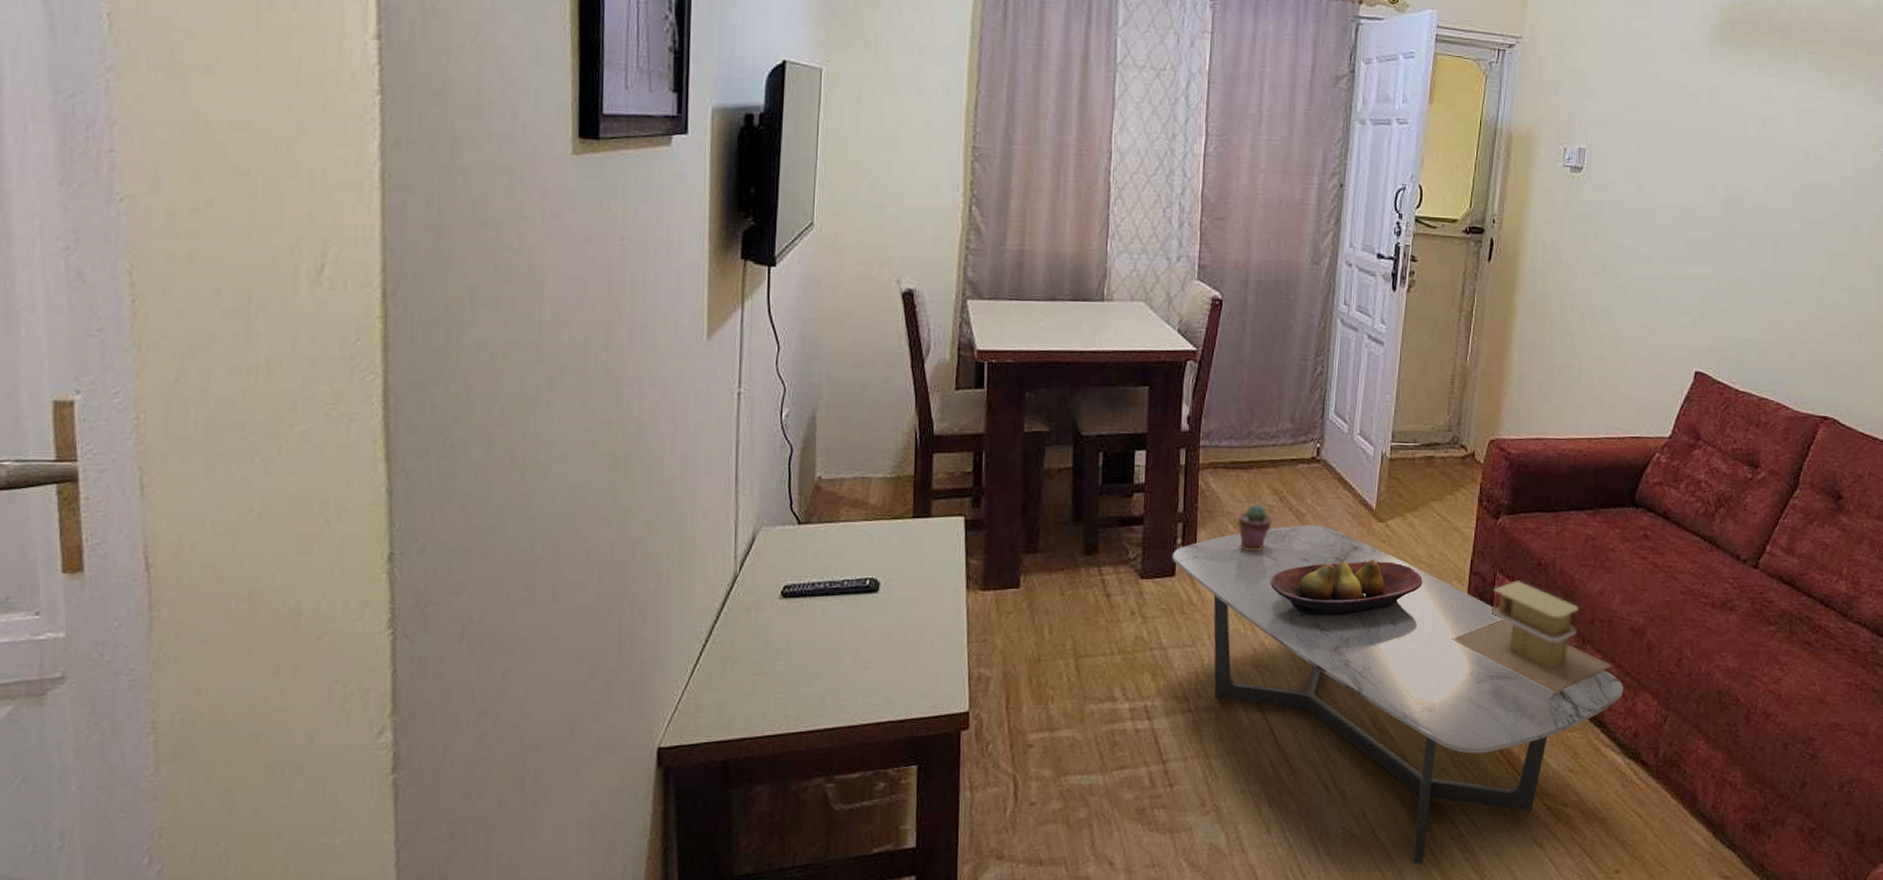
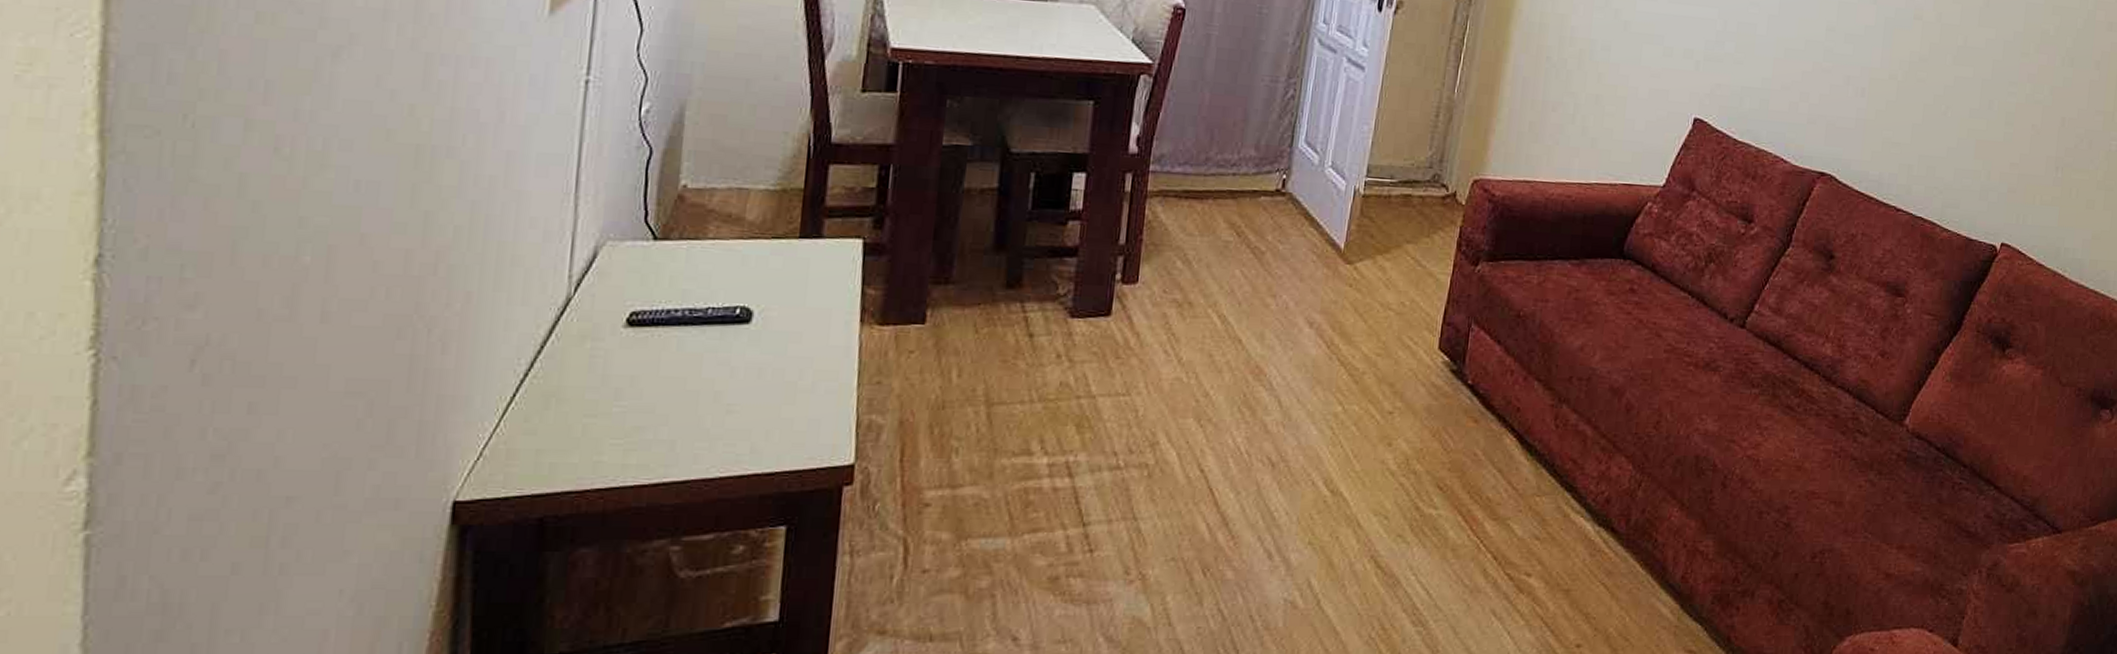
coffee table: present [1172,525,1624,864] -> none [1109,264,1598,639]
potted succulent: present [1238,504,1272,551] -> none [1187,239,1227,291]
fruit bowl: present [1270,560,1423,616] -> none [1220,305,1391,366]
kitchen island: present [1451,580,1612,693] -> none [1418,333,1588,455]

